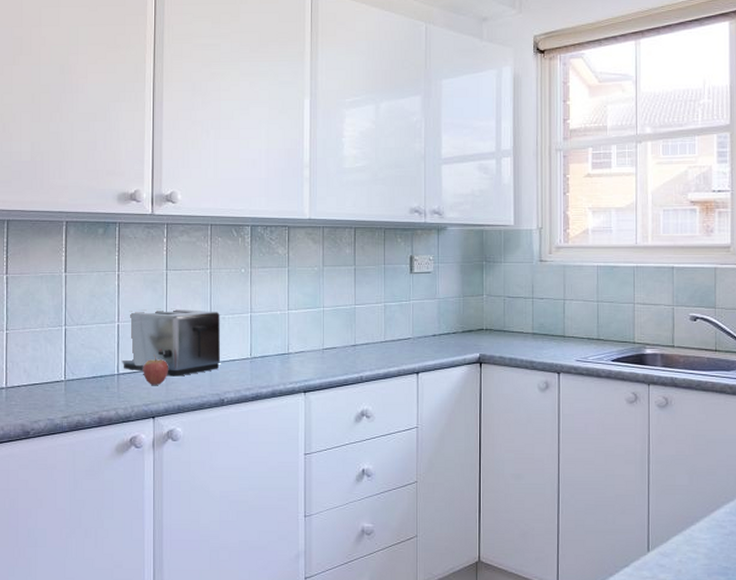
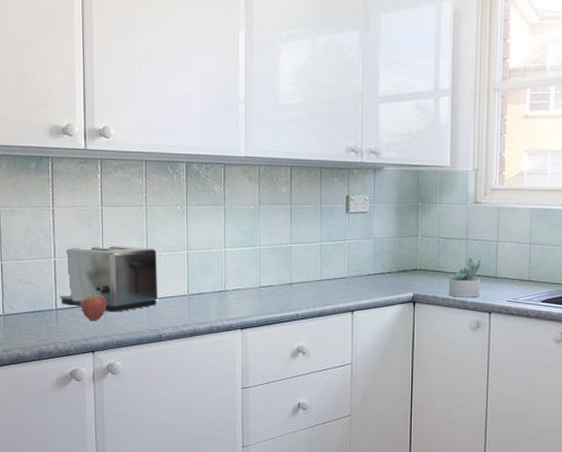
succulent plant: none [514,315,549,358] -> present [447,256,482,298]

